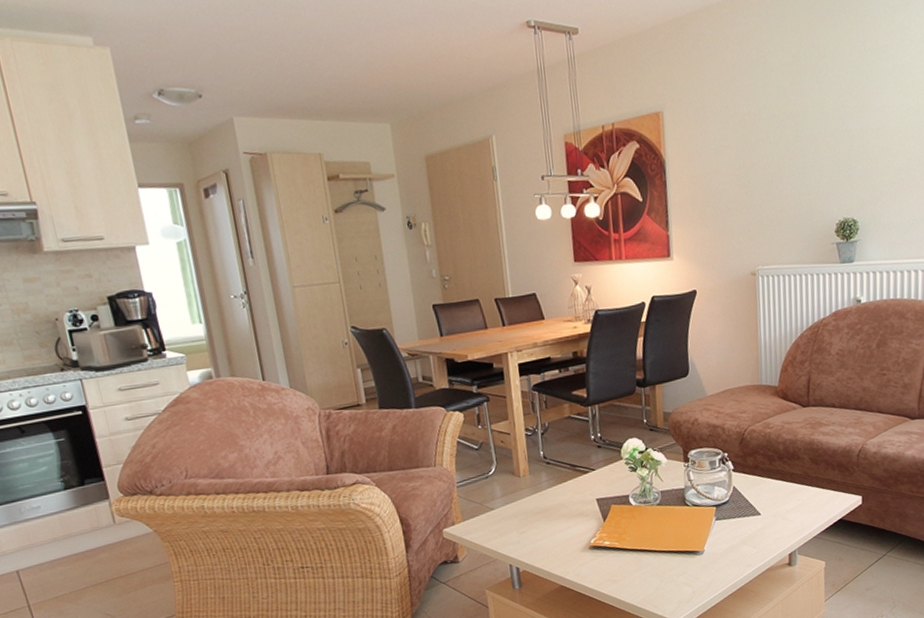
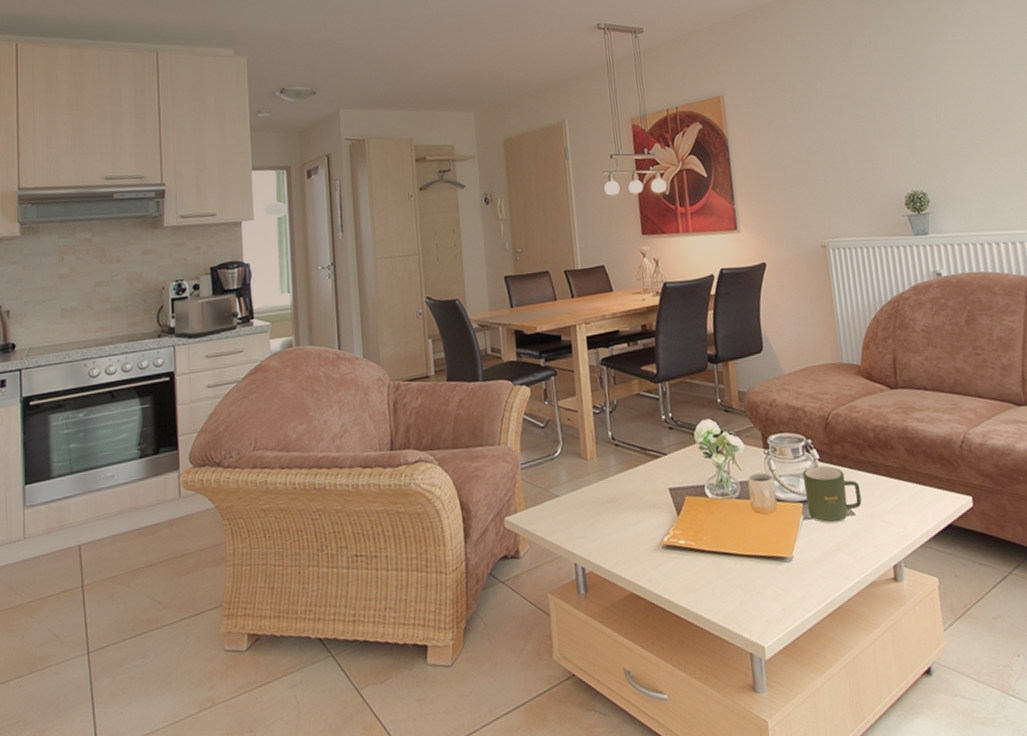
mug: none [668,482,694,518] -> present [747,472,777,516]
mug: none [718,475,768,523] -> present [803,465,862,525]

